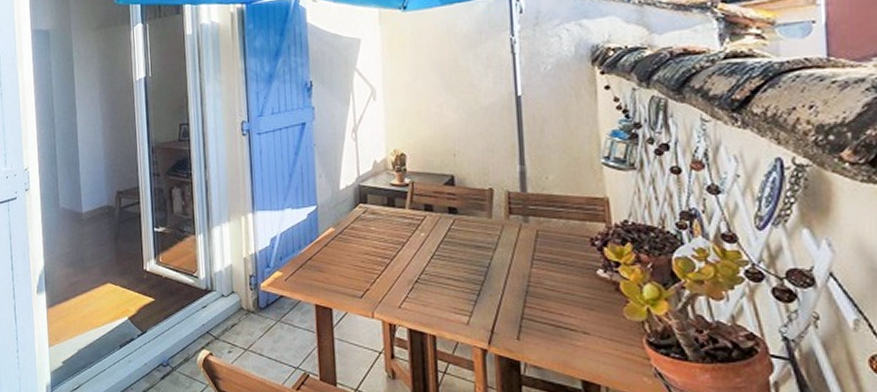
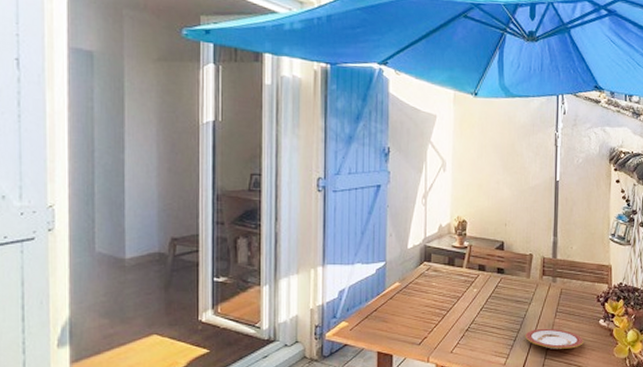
plate: none [492,280,576,307] -> present [525,328,583,349]

